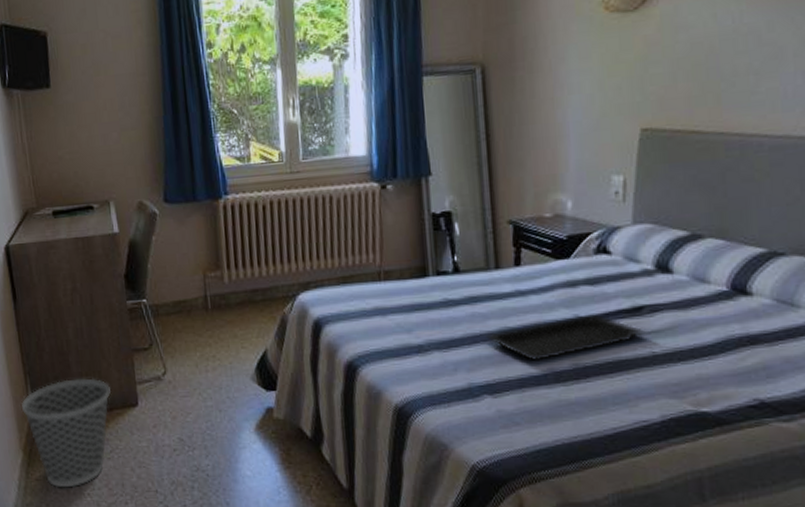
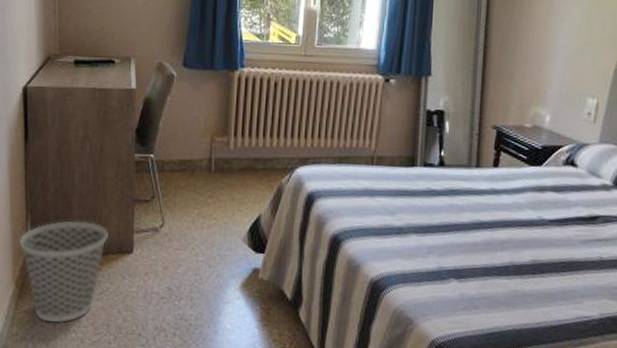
serving tray: present [486,314,646,362] -> none [460,217,598,254]

